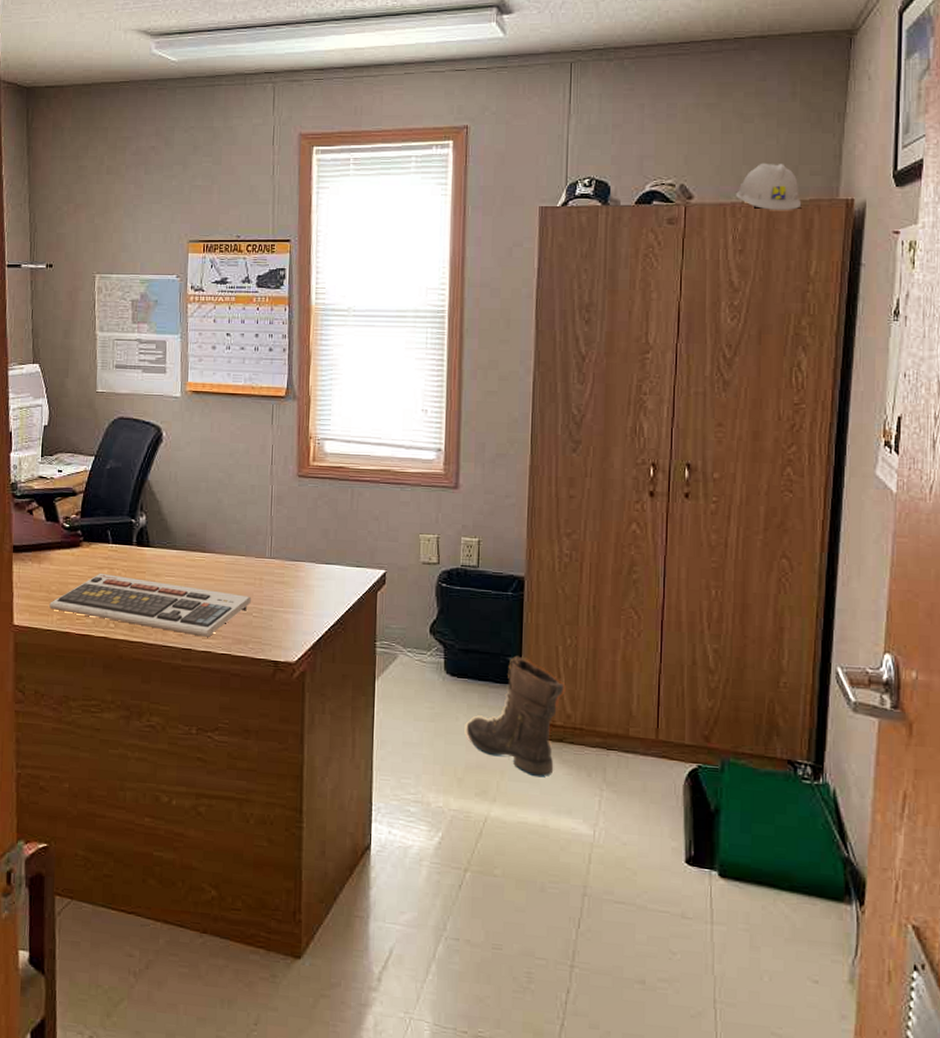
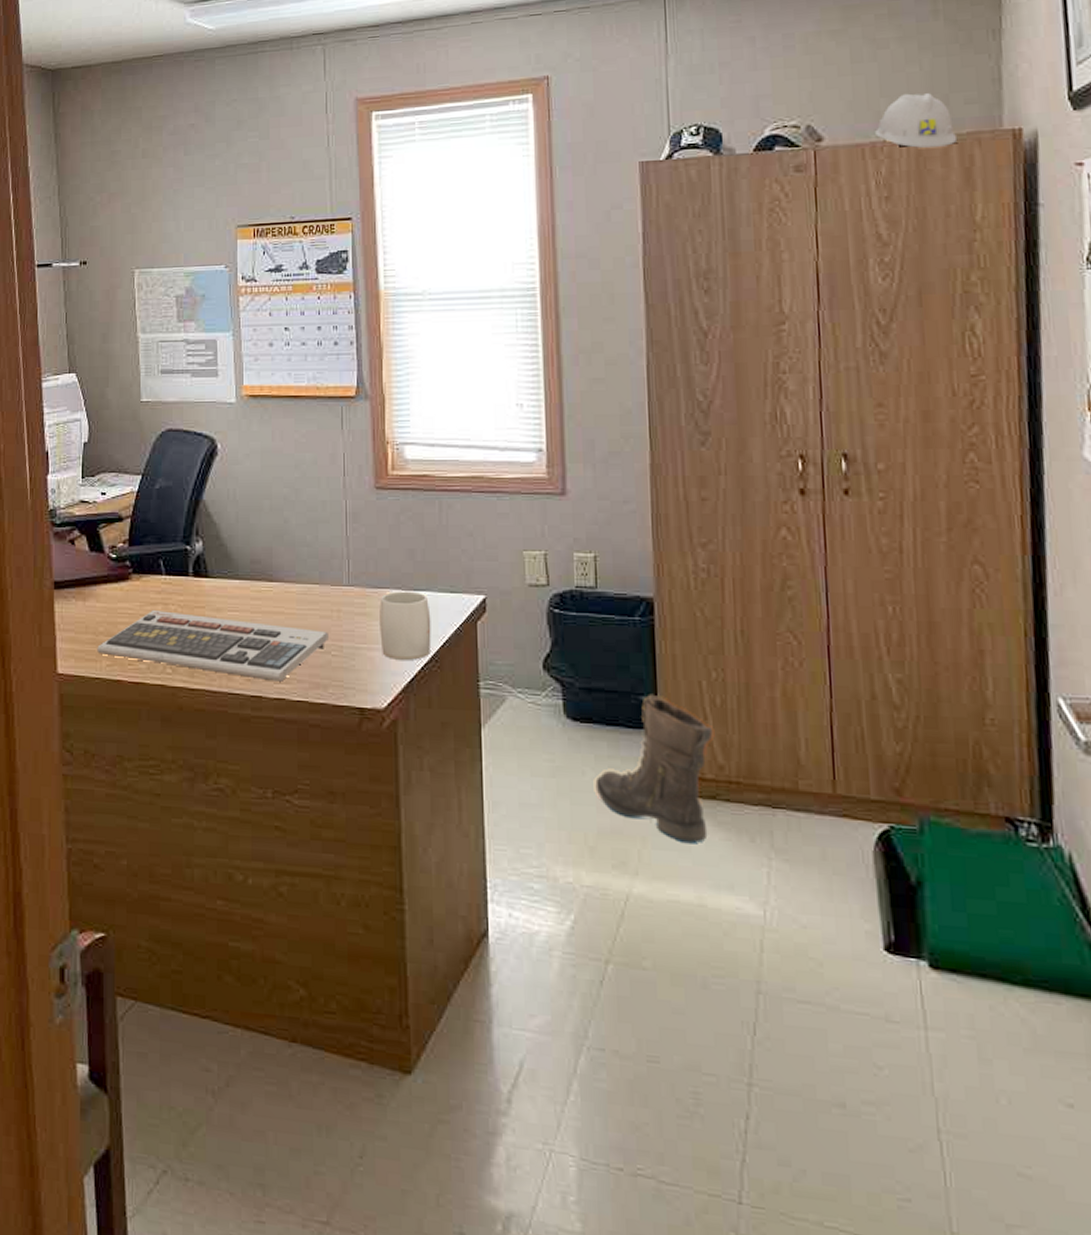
mug: none [295,564,339,623] -> present [379,591,432,660]

